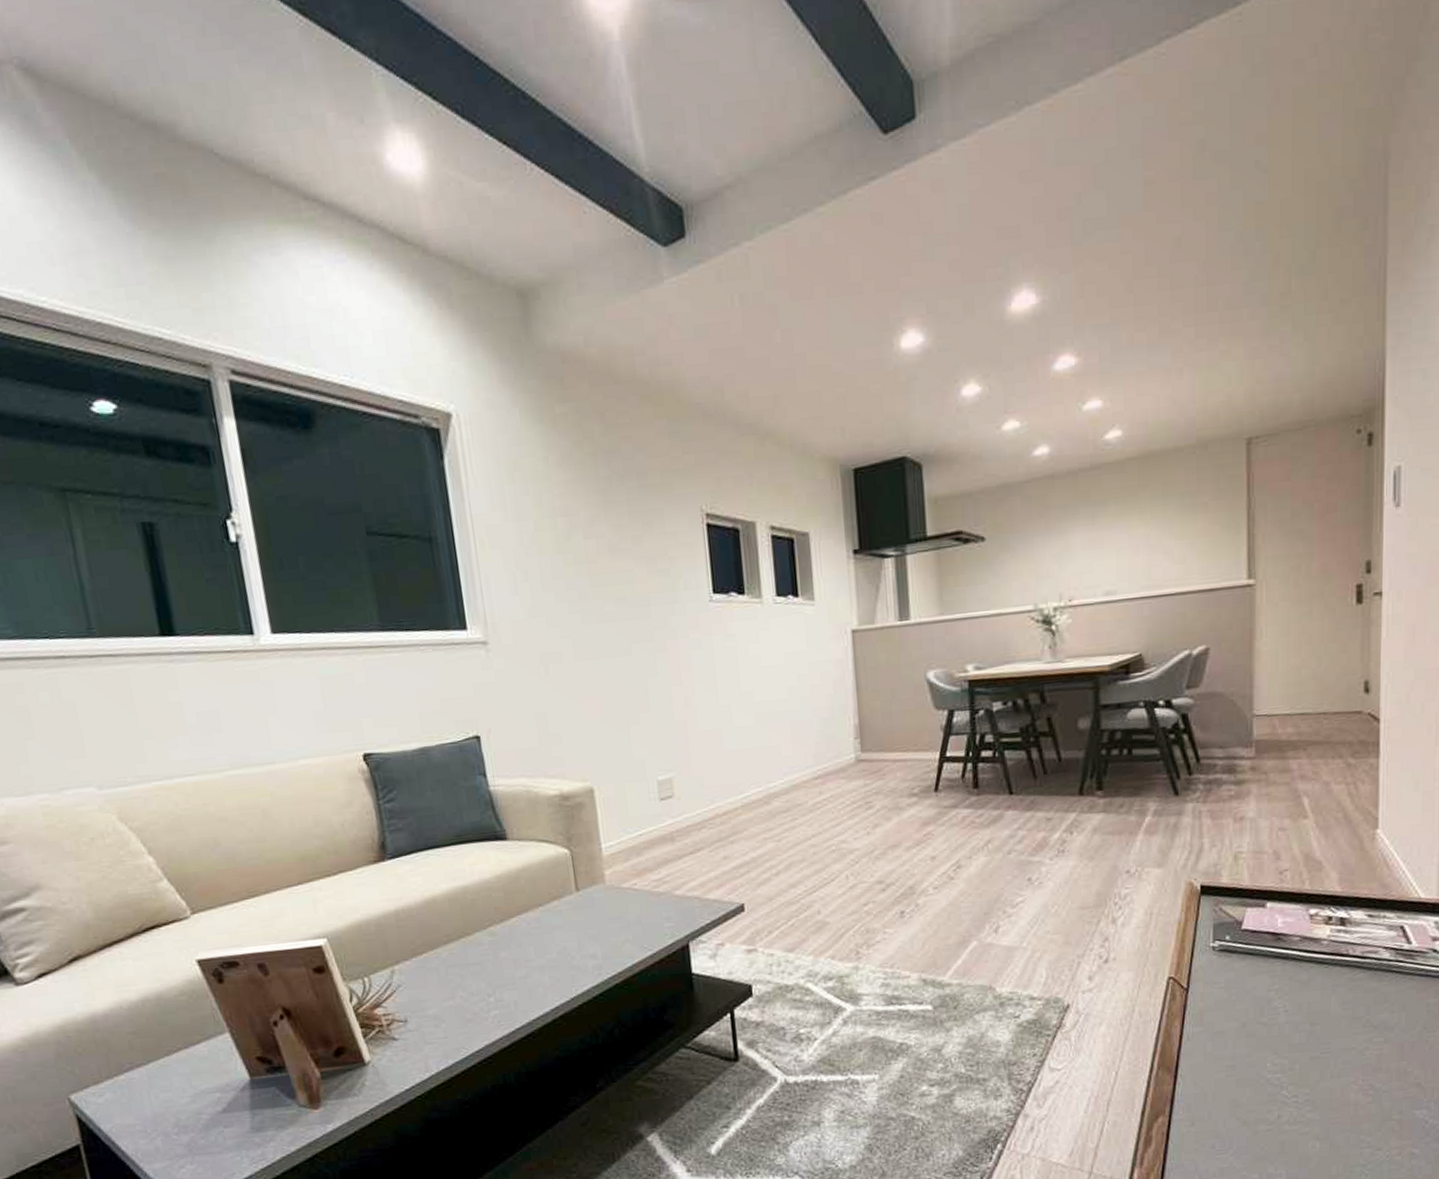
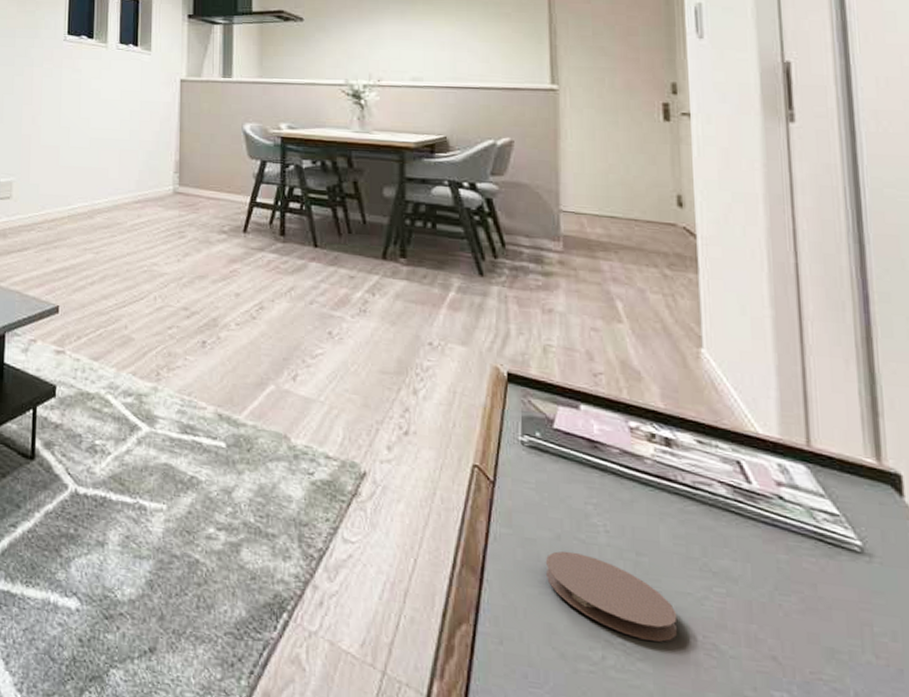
coaster: none [1232,1035,1342,1095] -> present [545,551,678,642]

